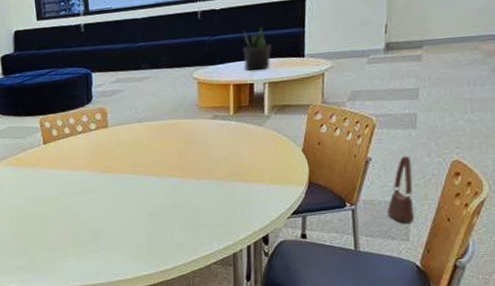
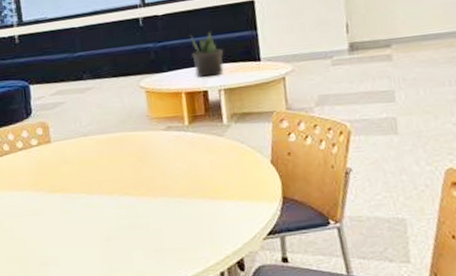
shoulder bag: present [386,156,414,224] -> none [378,165,412,243]

